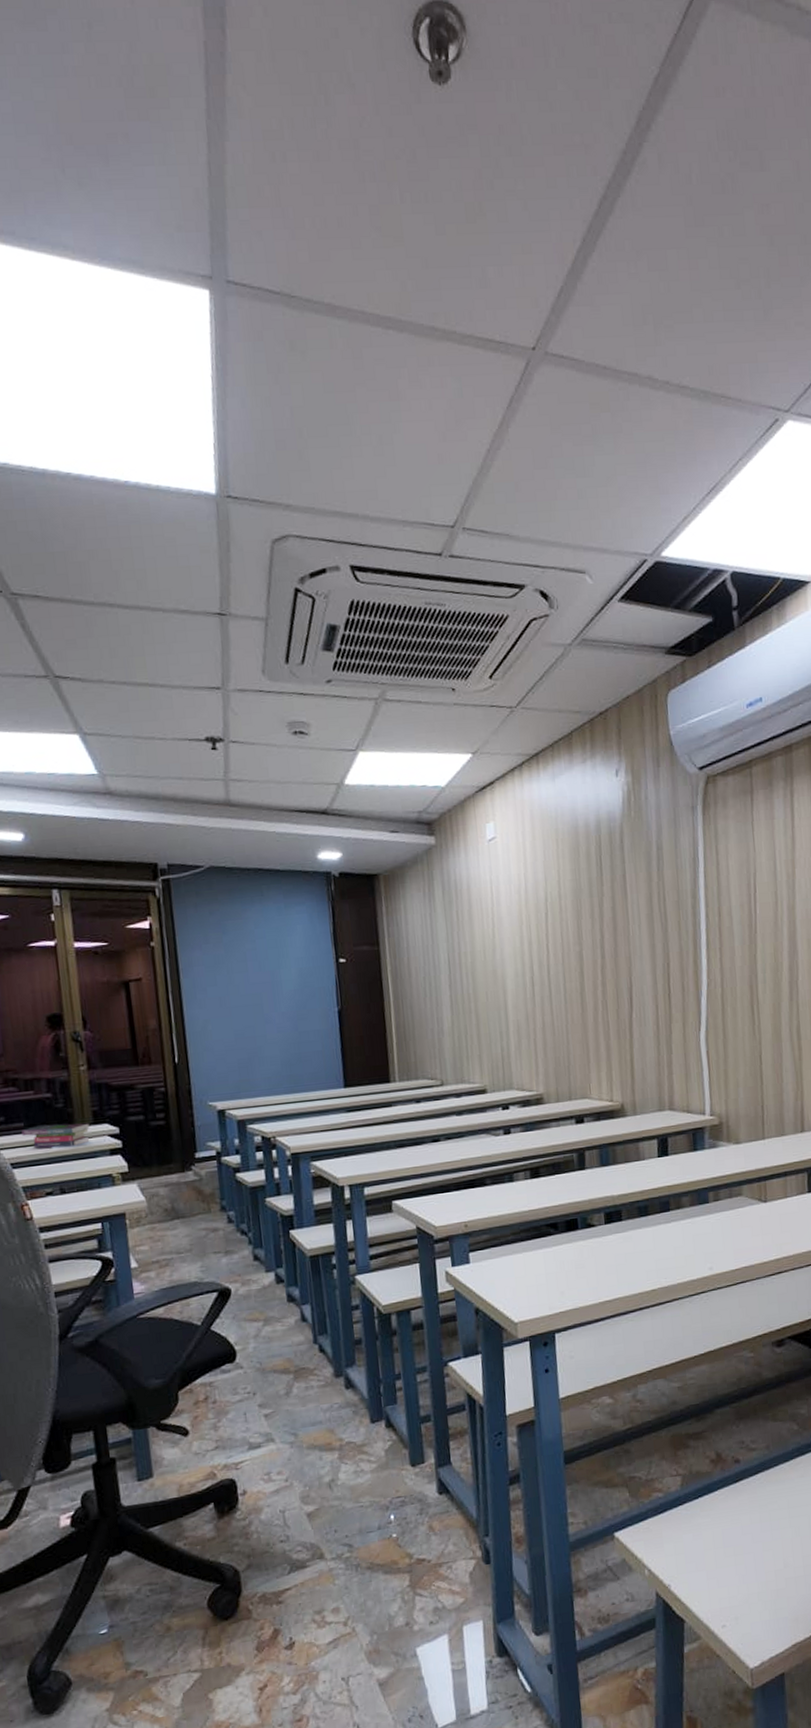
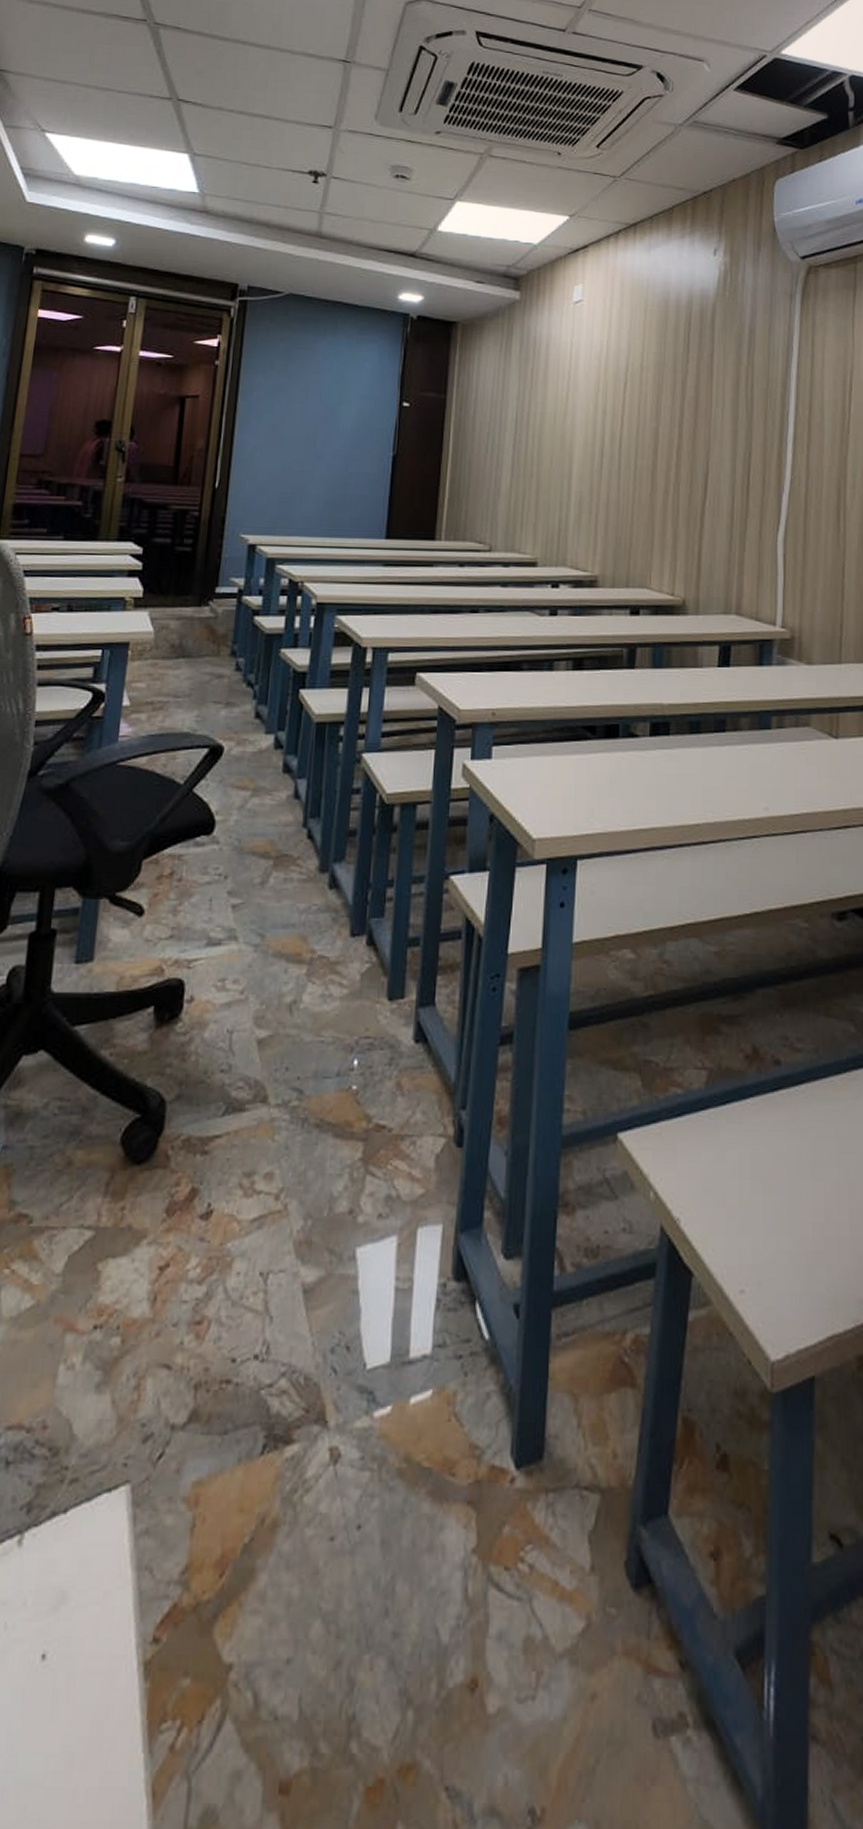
books: present [21,1123,90,1149] -> none [42,534,114,562]

